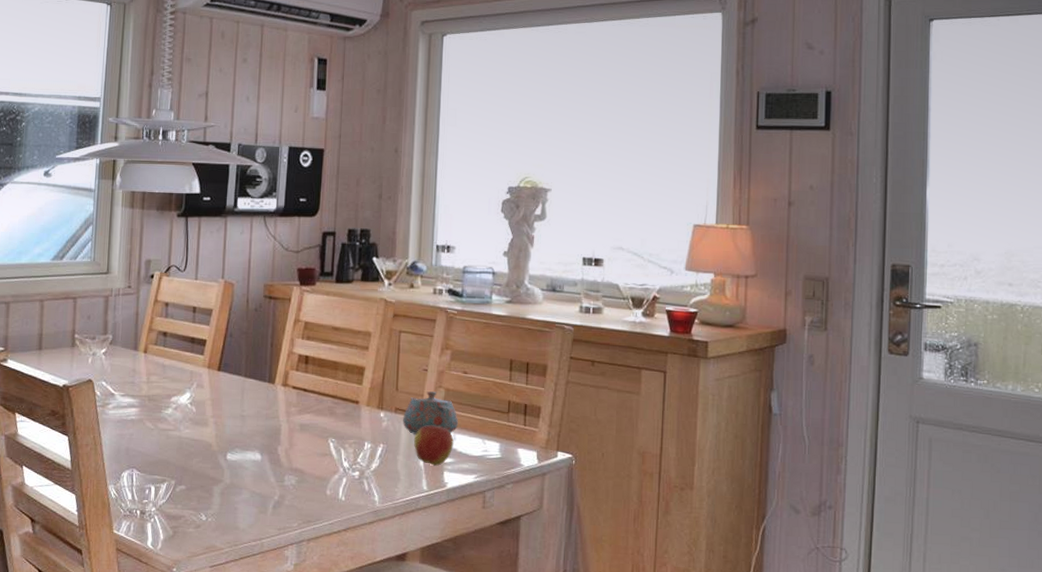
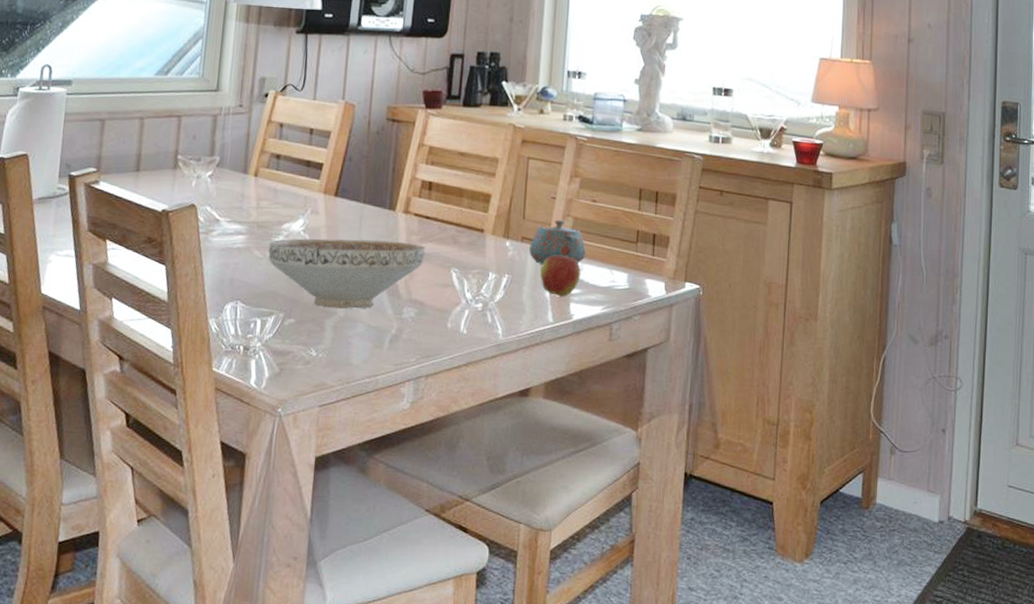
decorative bowl: none [158,411,304,477] -> present [267,238,426,309]

